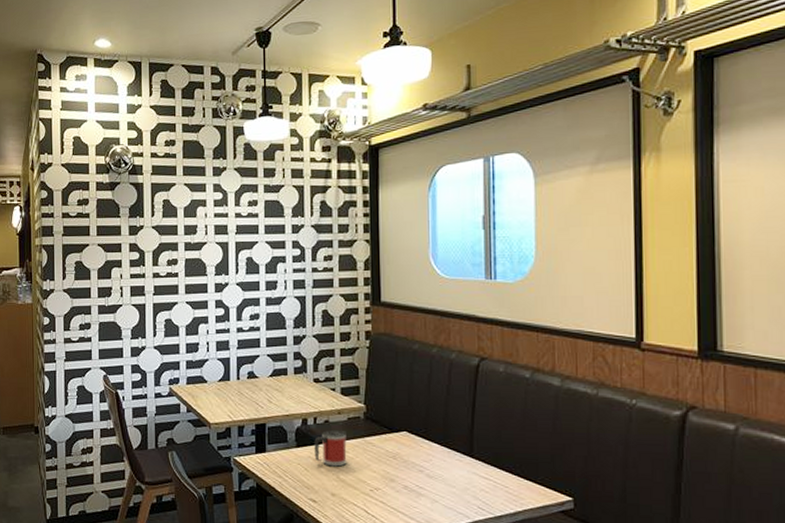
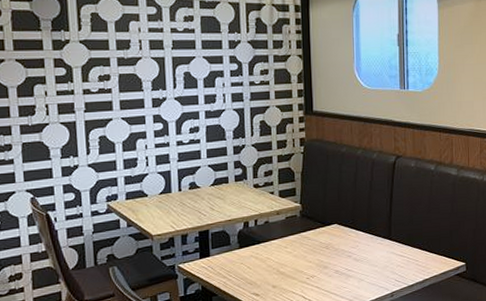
mug: present [314,429,347,467] -> none [255,229,286,262]

